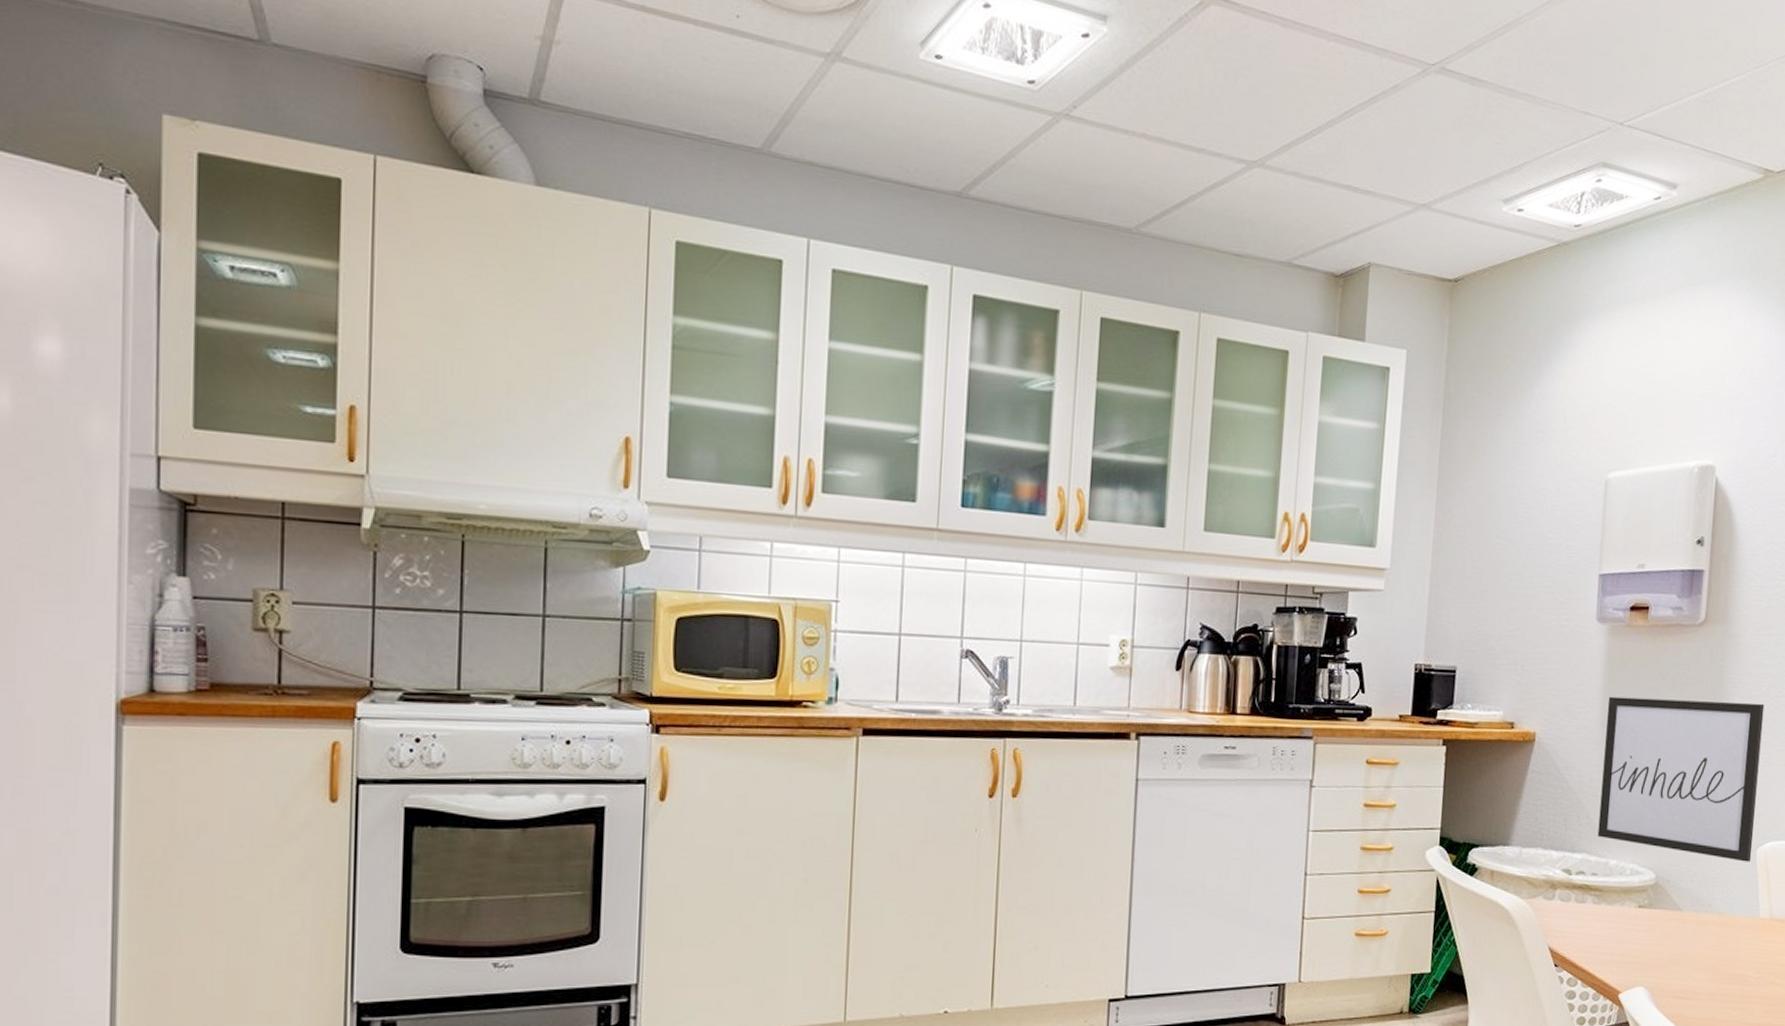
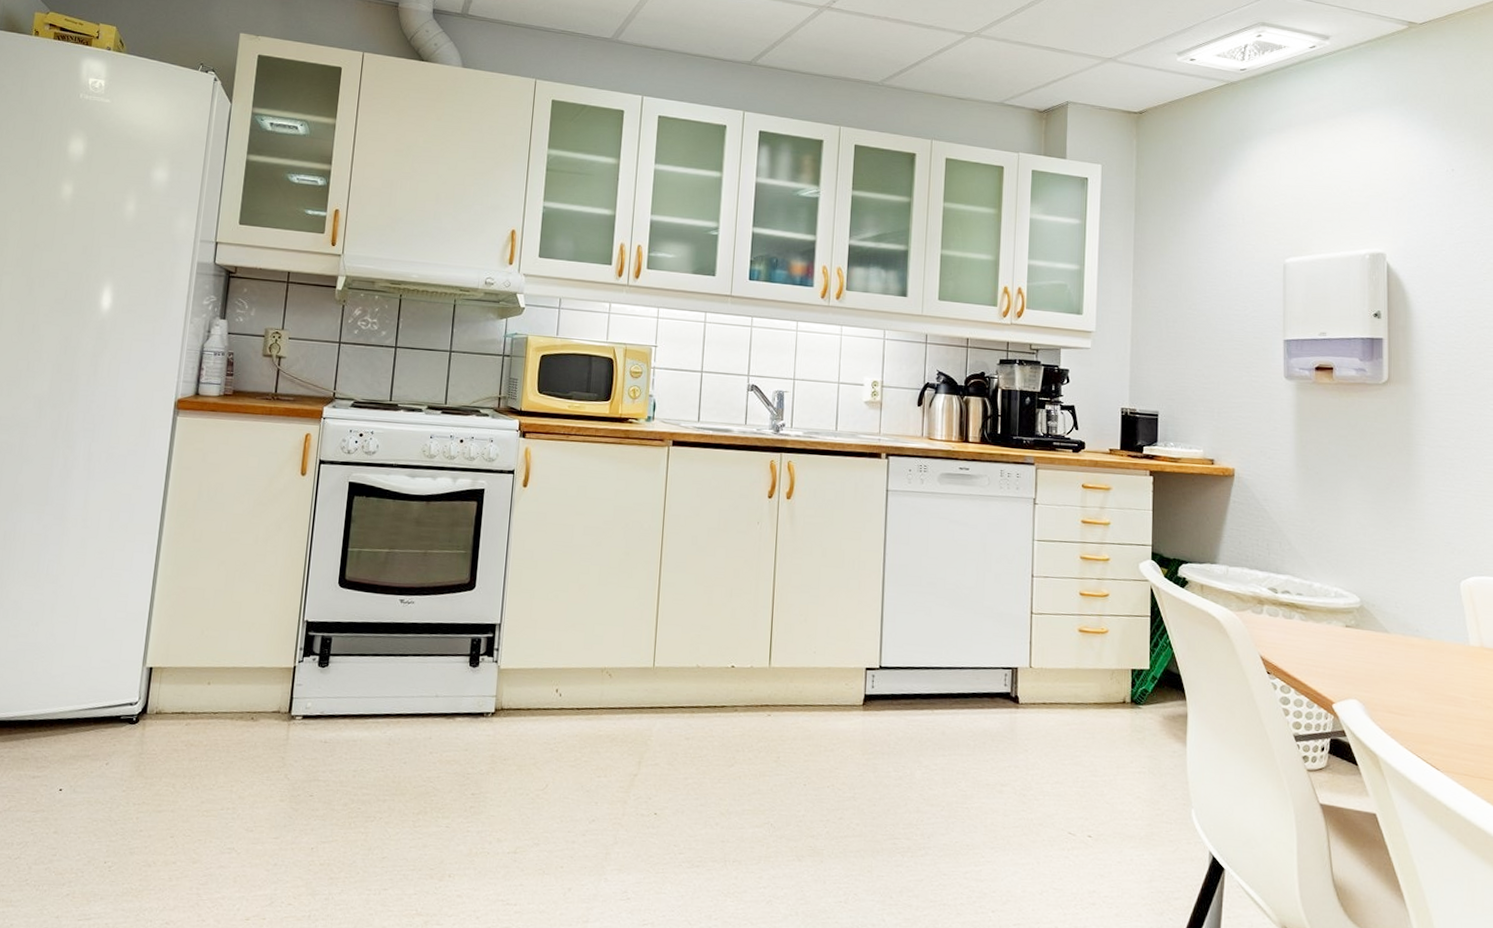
wall art: present [1597,696,1765,862] -> none [1300,441,1455,594]

